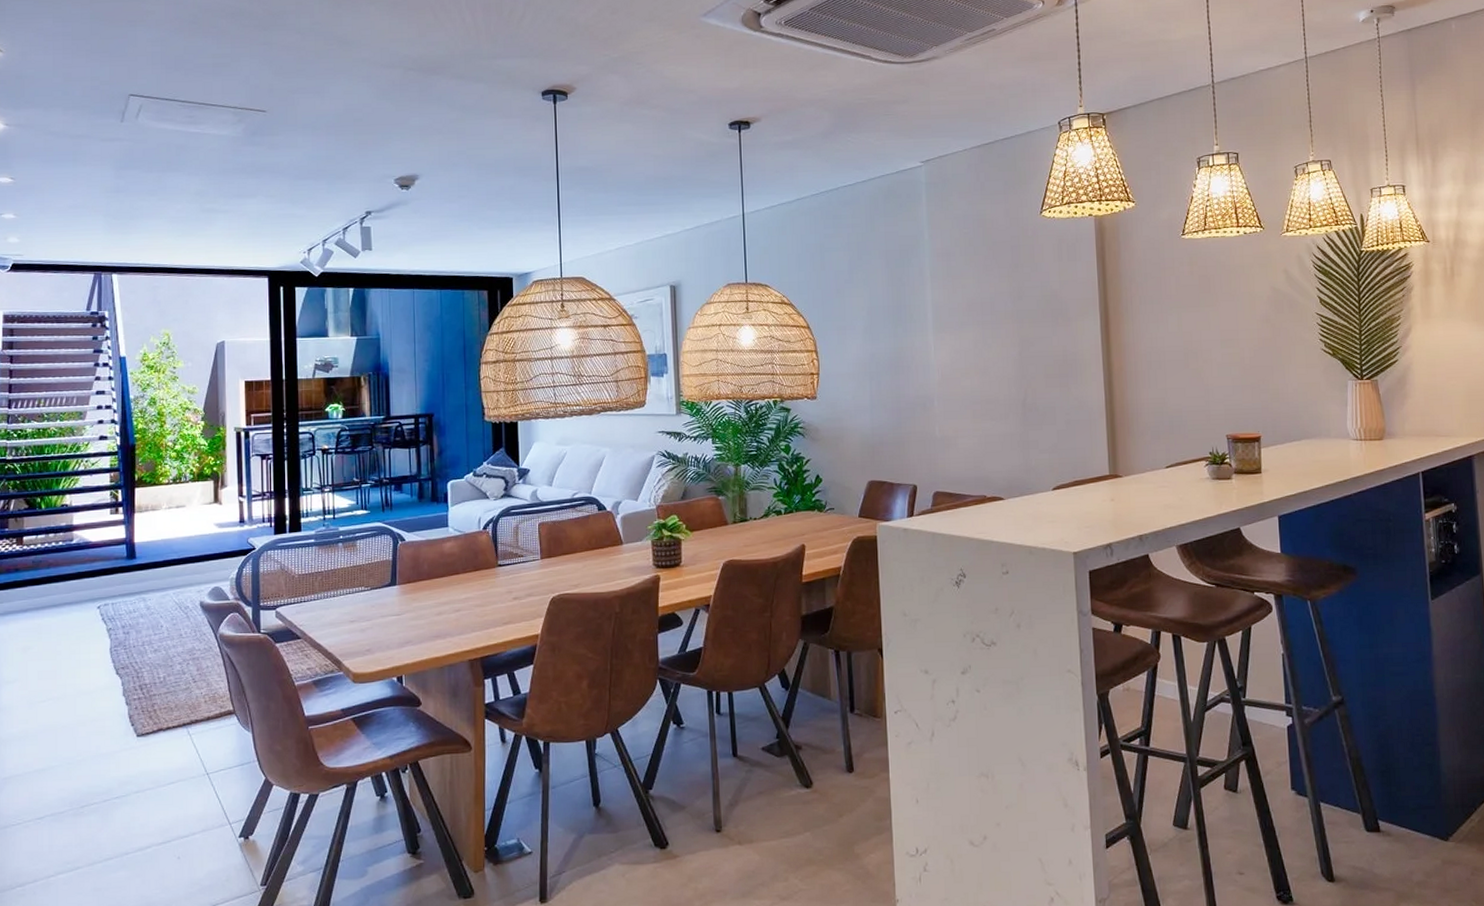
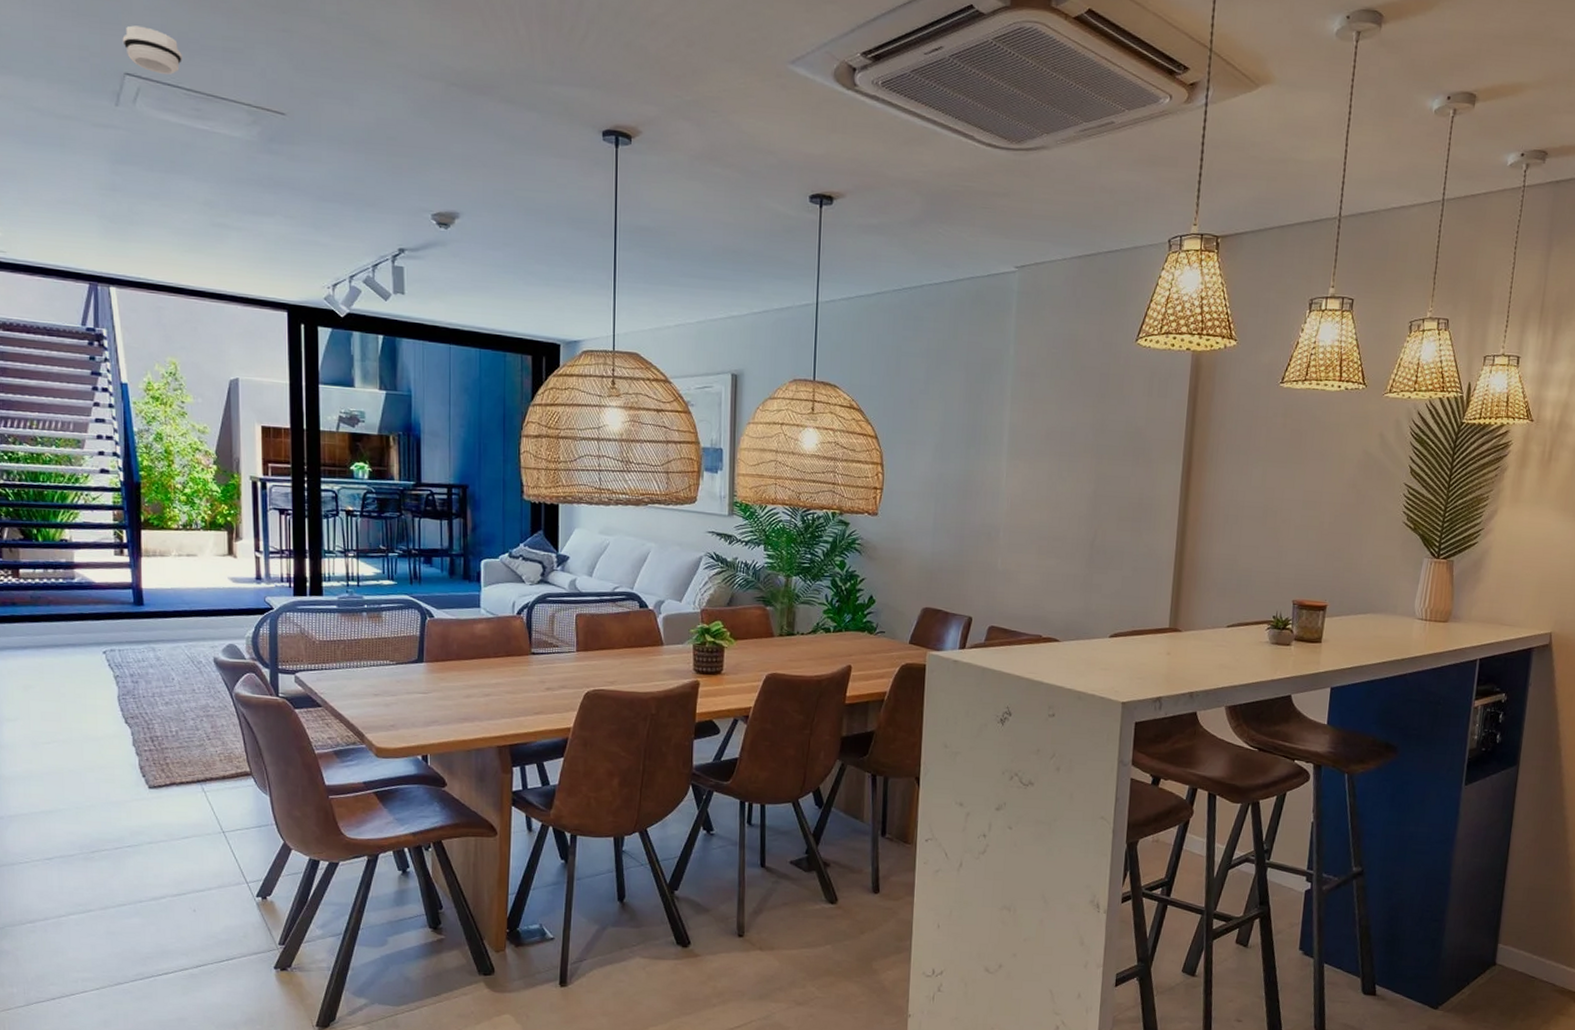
smoke detector: none [128,55,178,91] -> present [122,25,182,75]

